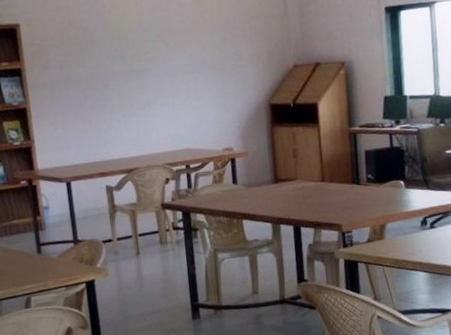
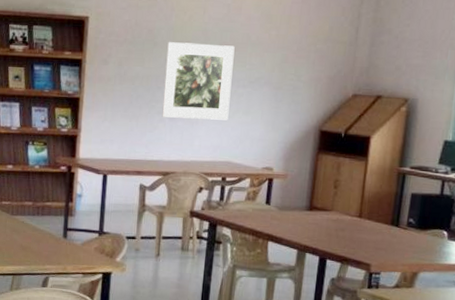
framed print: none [106,34,180,115] -> present [162,42,235,120]

